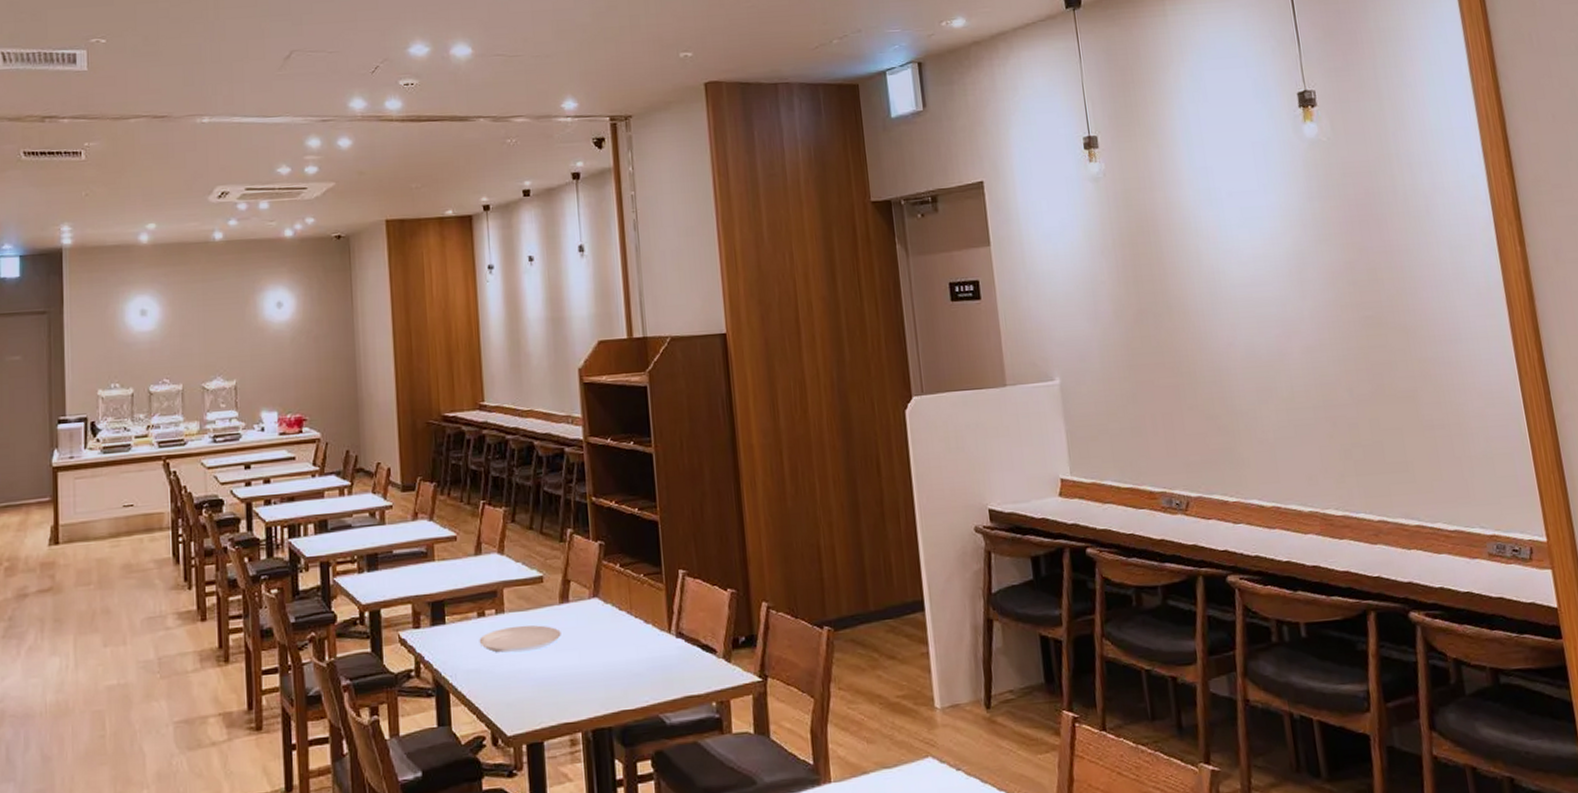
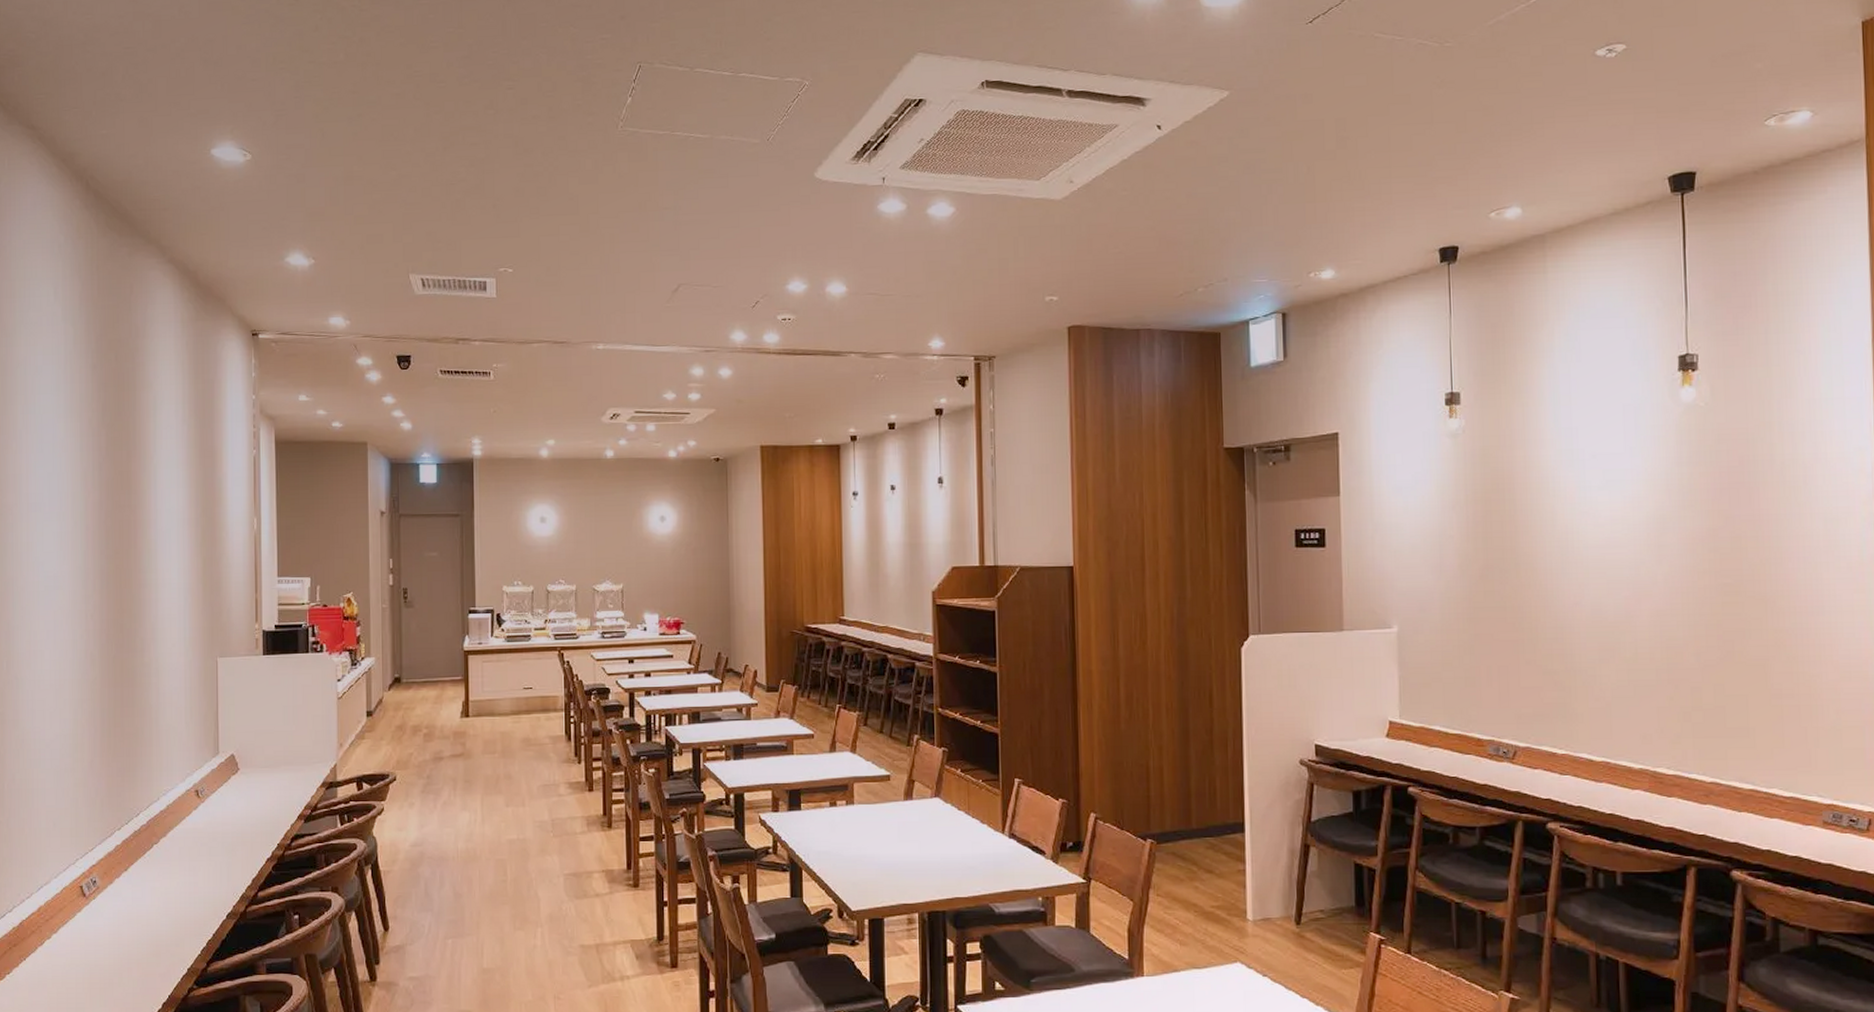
plate: present [479,625,561,654] -> none [830,816,904,840]

